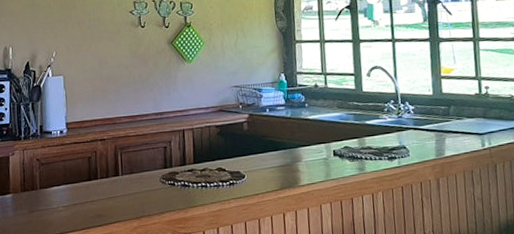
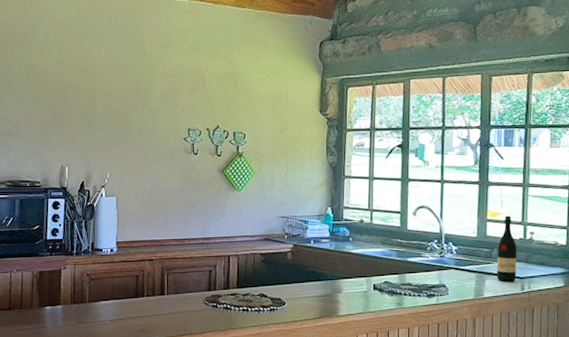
wine bottle: none [454,71,476,139] -> present [496,216,517,281]

